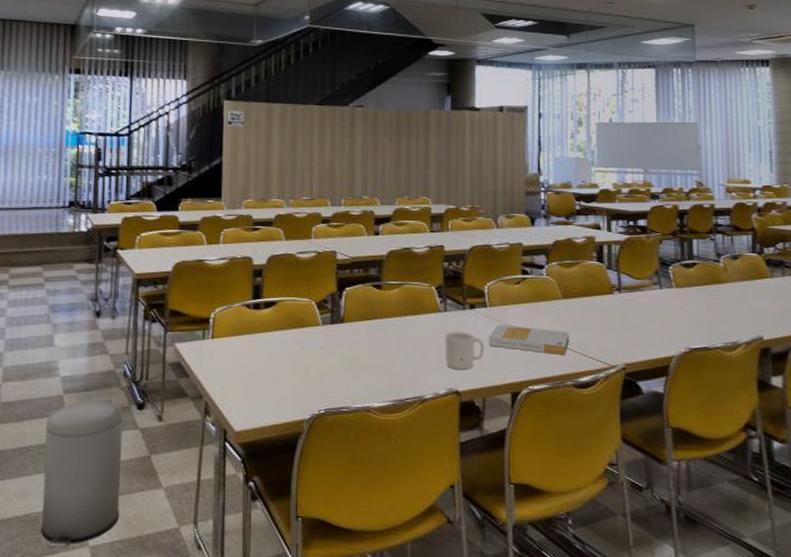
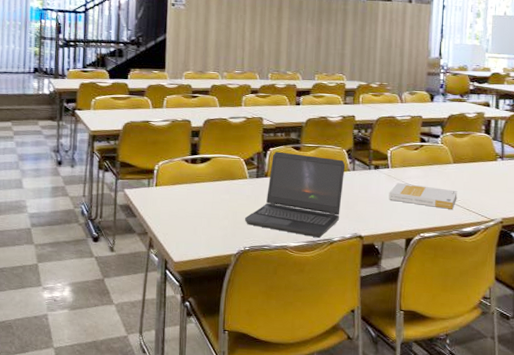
pedal bin: present [41,398,124,548] -> none [14,231,82,348]
laptop computer: none [318,291,436,396] -> present [244,151,346,238]
mug: present [445,332,484,370] -> none [351,187,385,219]

